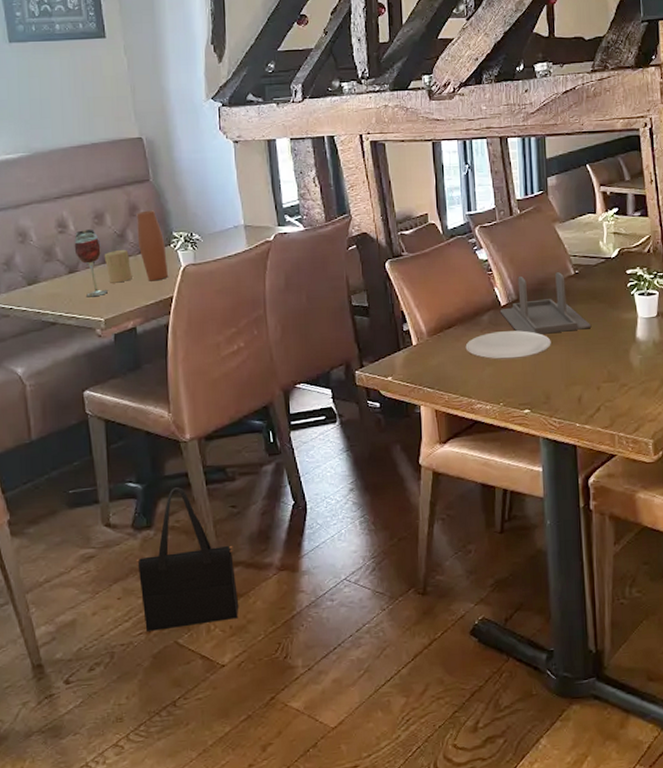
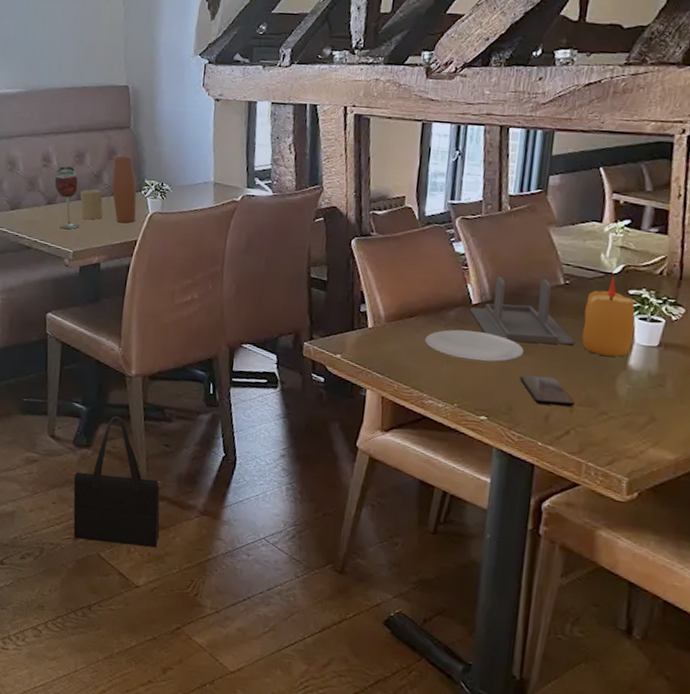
smartphone: none [551,361,601,388] -> present [519,375,575,407]
candle: none [595,260,637,333] -> present [582,276,636,357]

